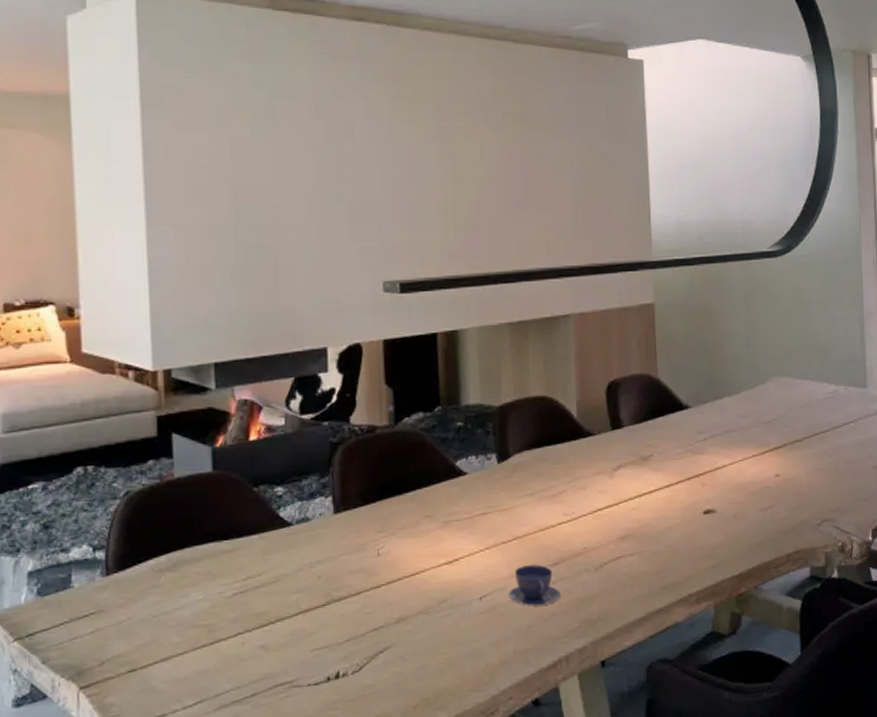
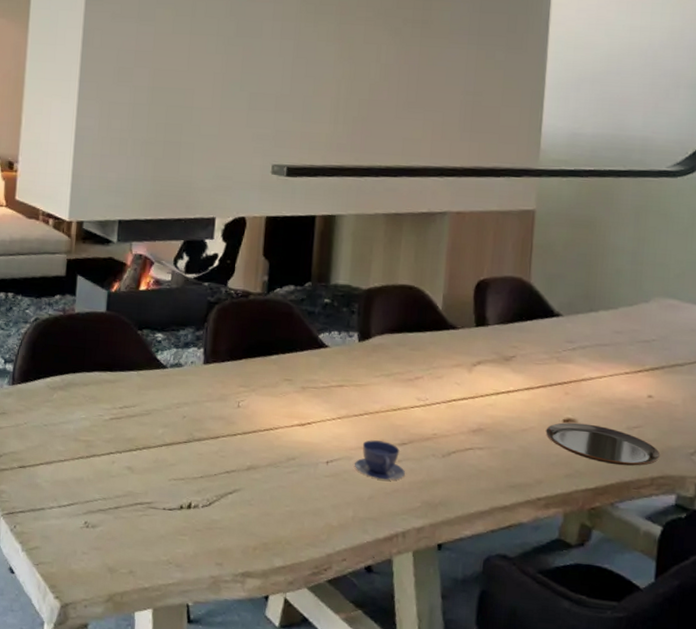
plate: none [689,511,793,548] -> present [545,422,661,466]

